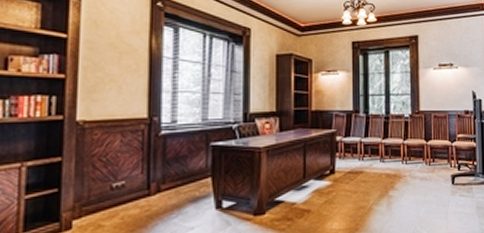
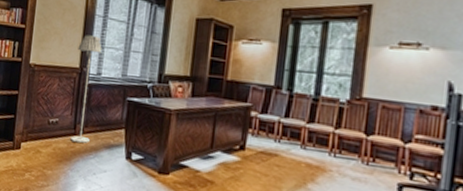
floor lamp: none [144,80,175,205] -> present [70,35,102,144]

